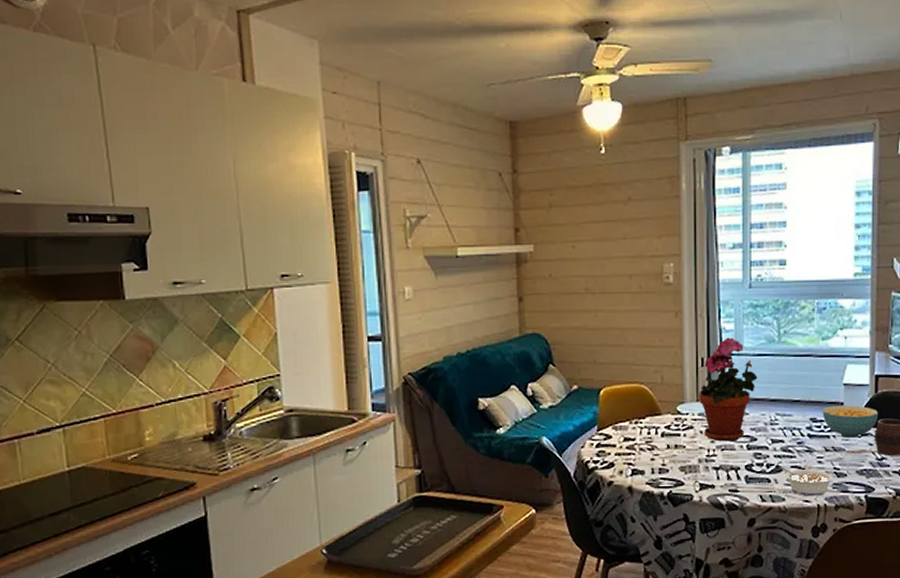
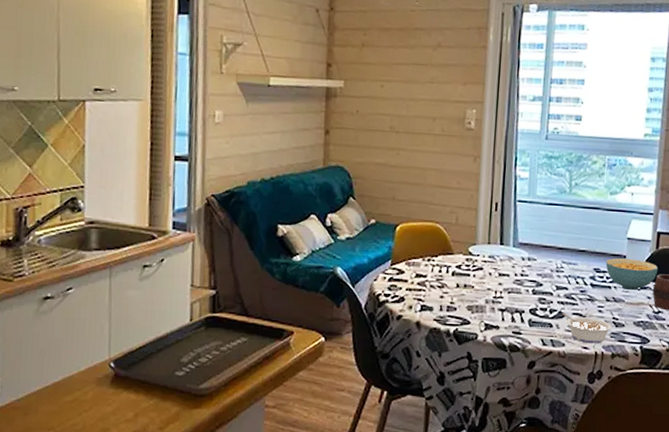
potted plant: present [699,337,758,442] -> none [490,185,548,285]

